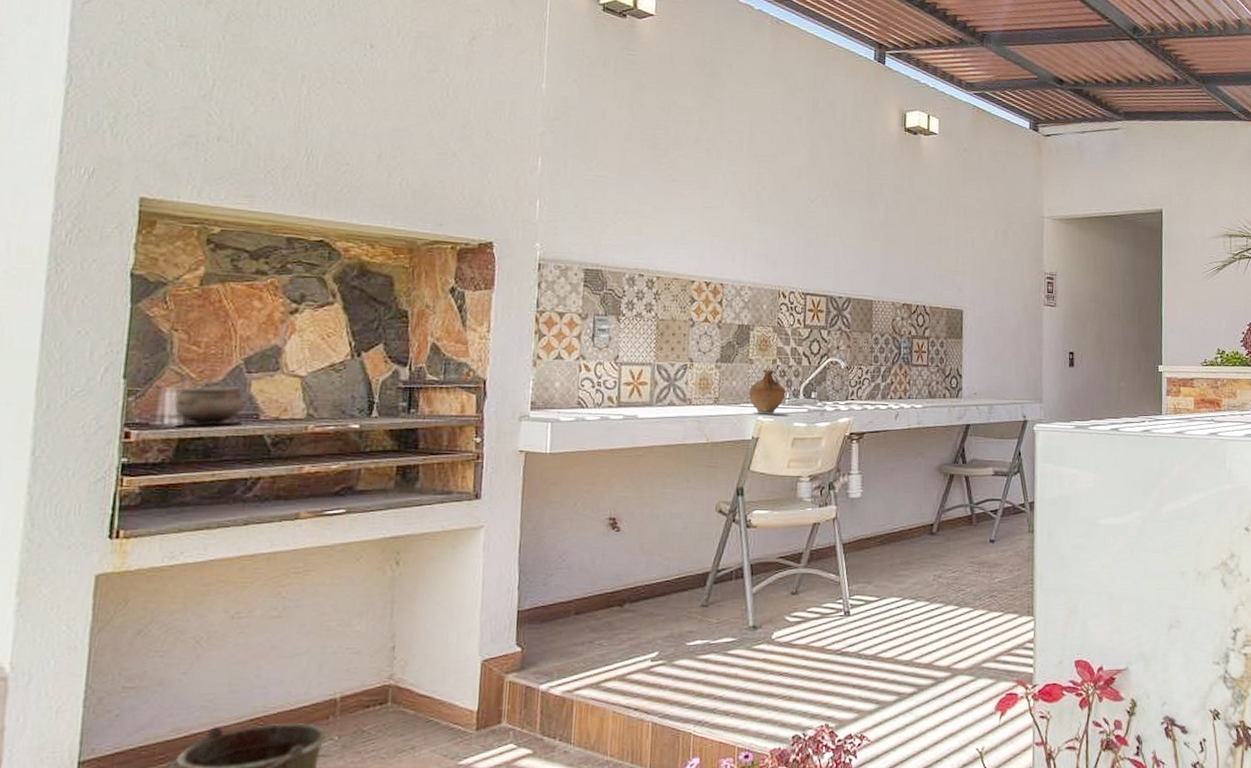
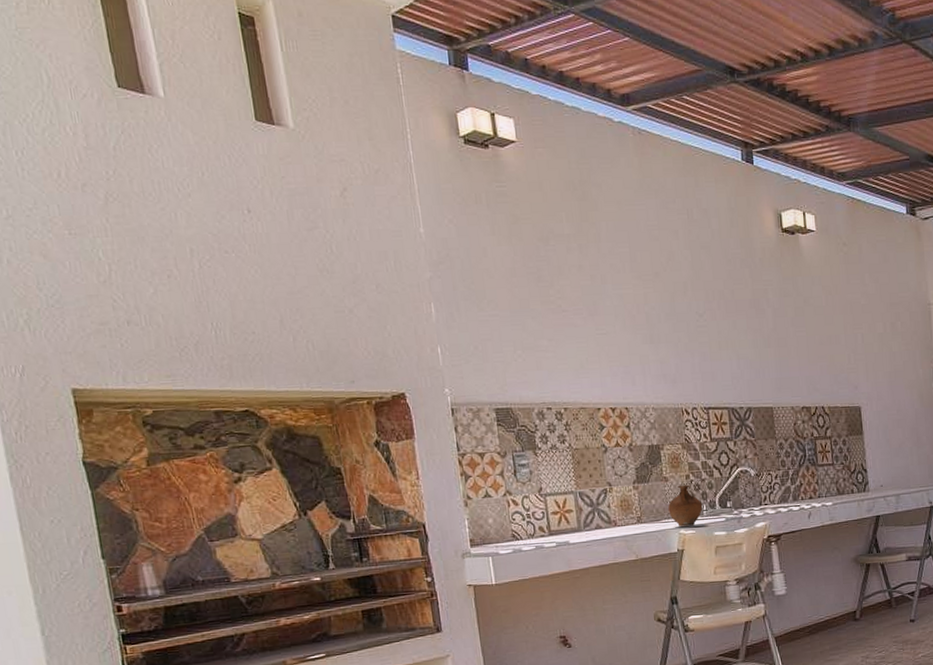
cooking pot: present [175,386,245,425] -> none [153,555,215,593]

